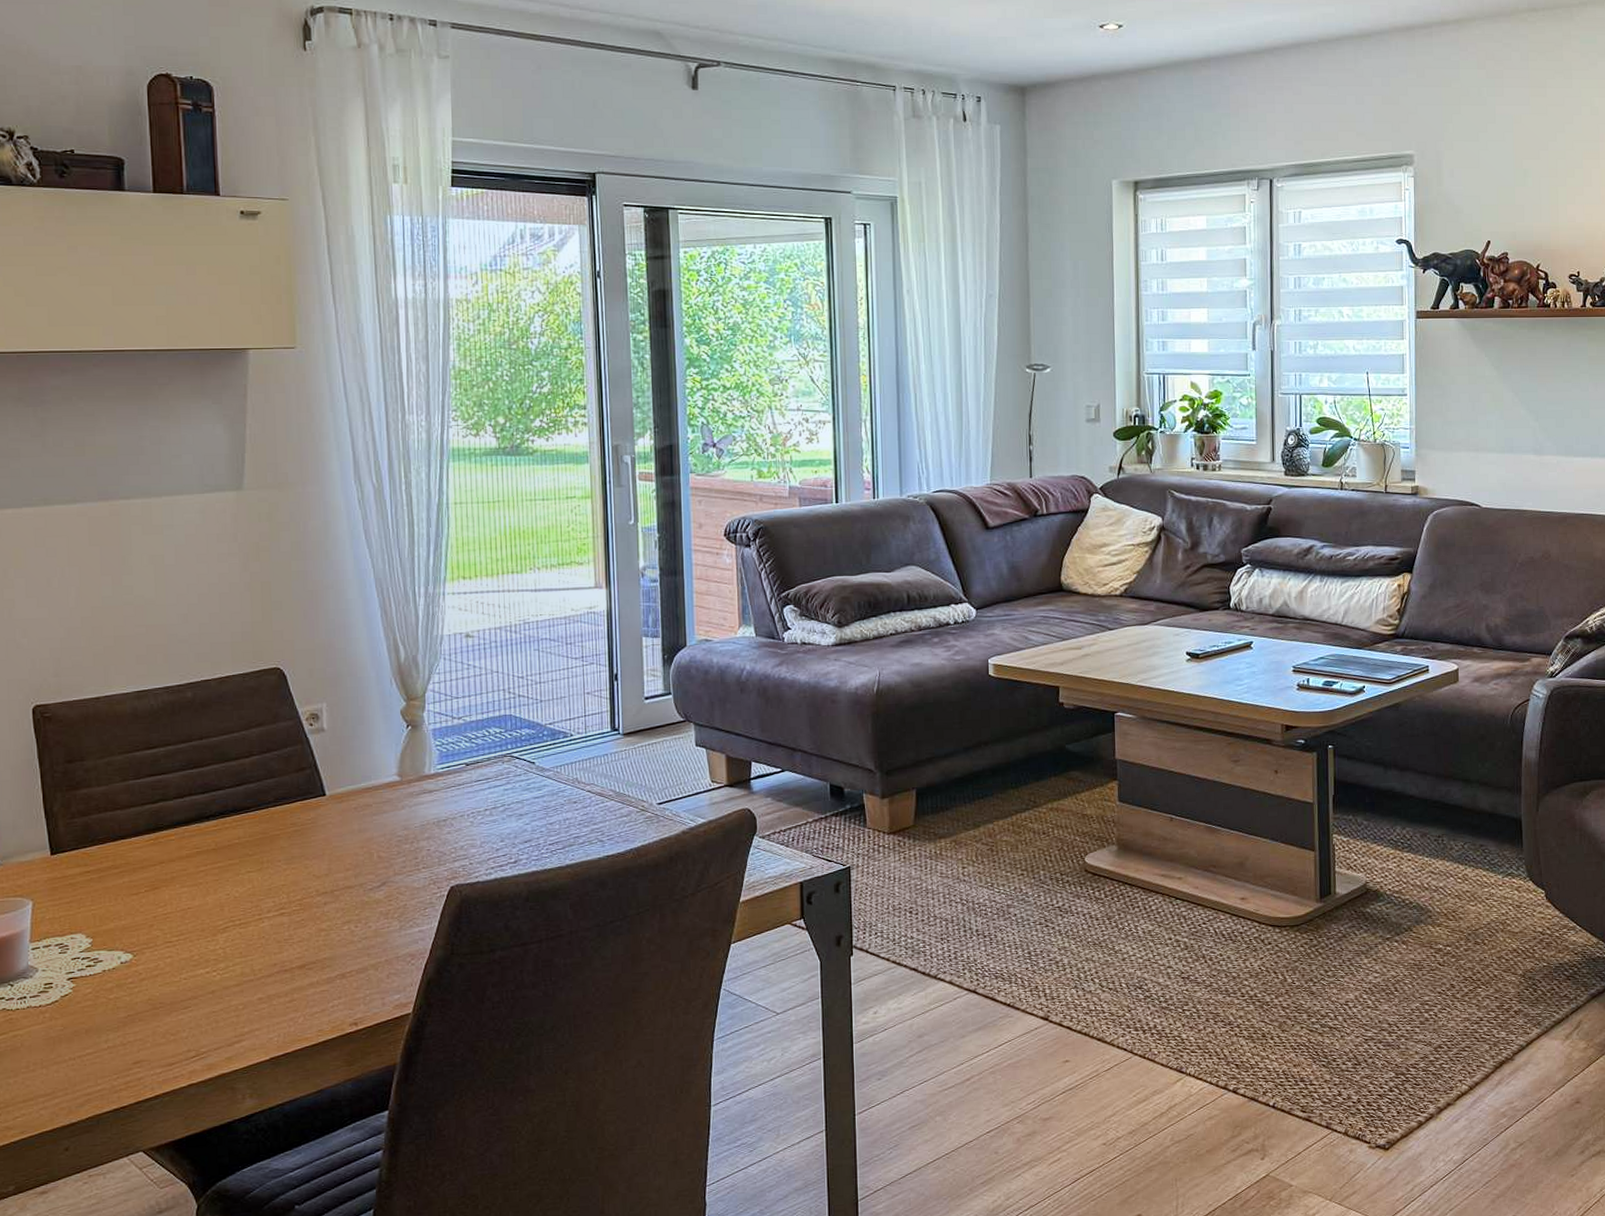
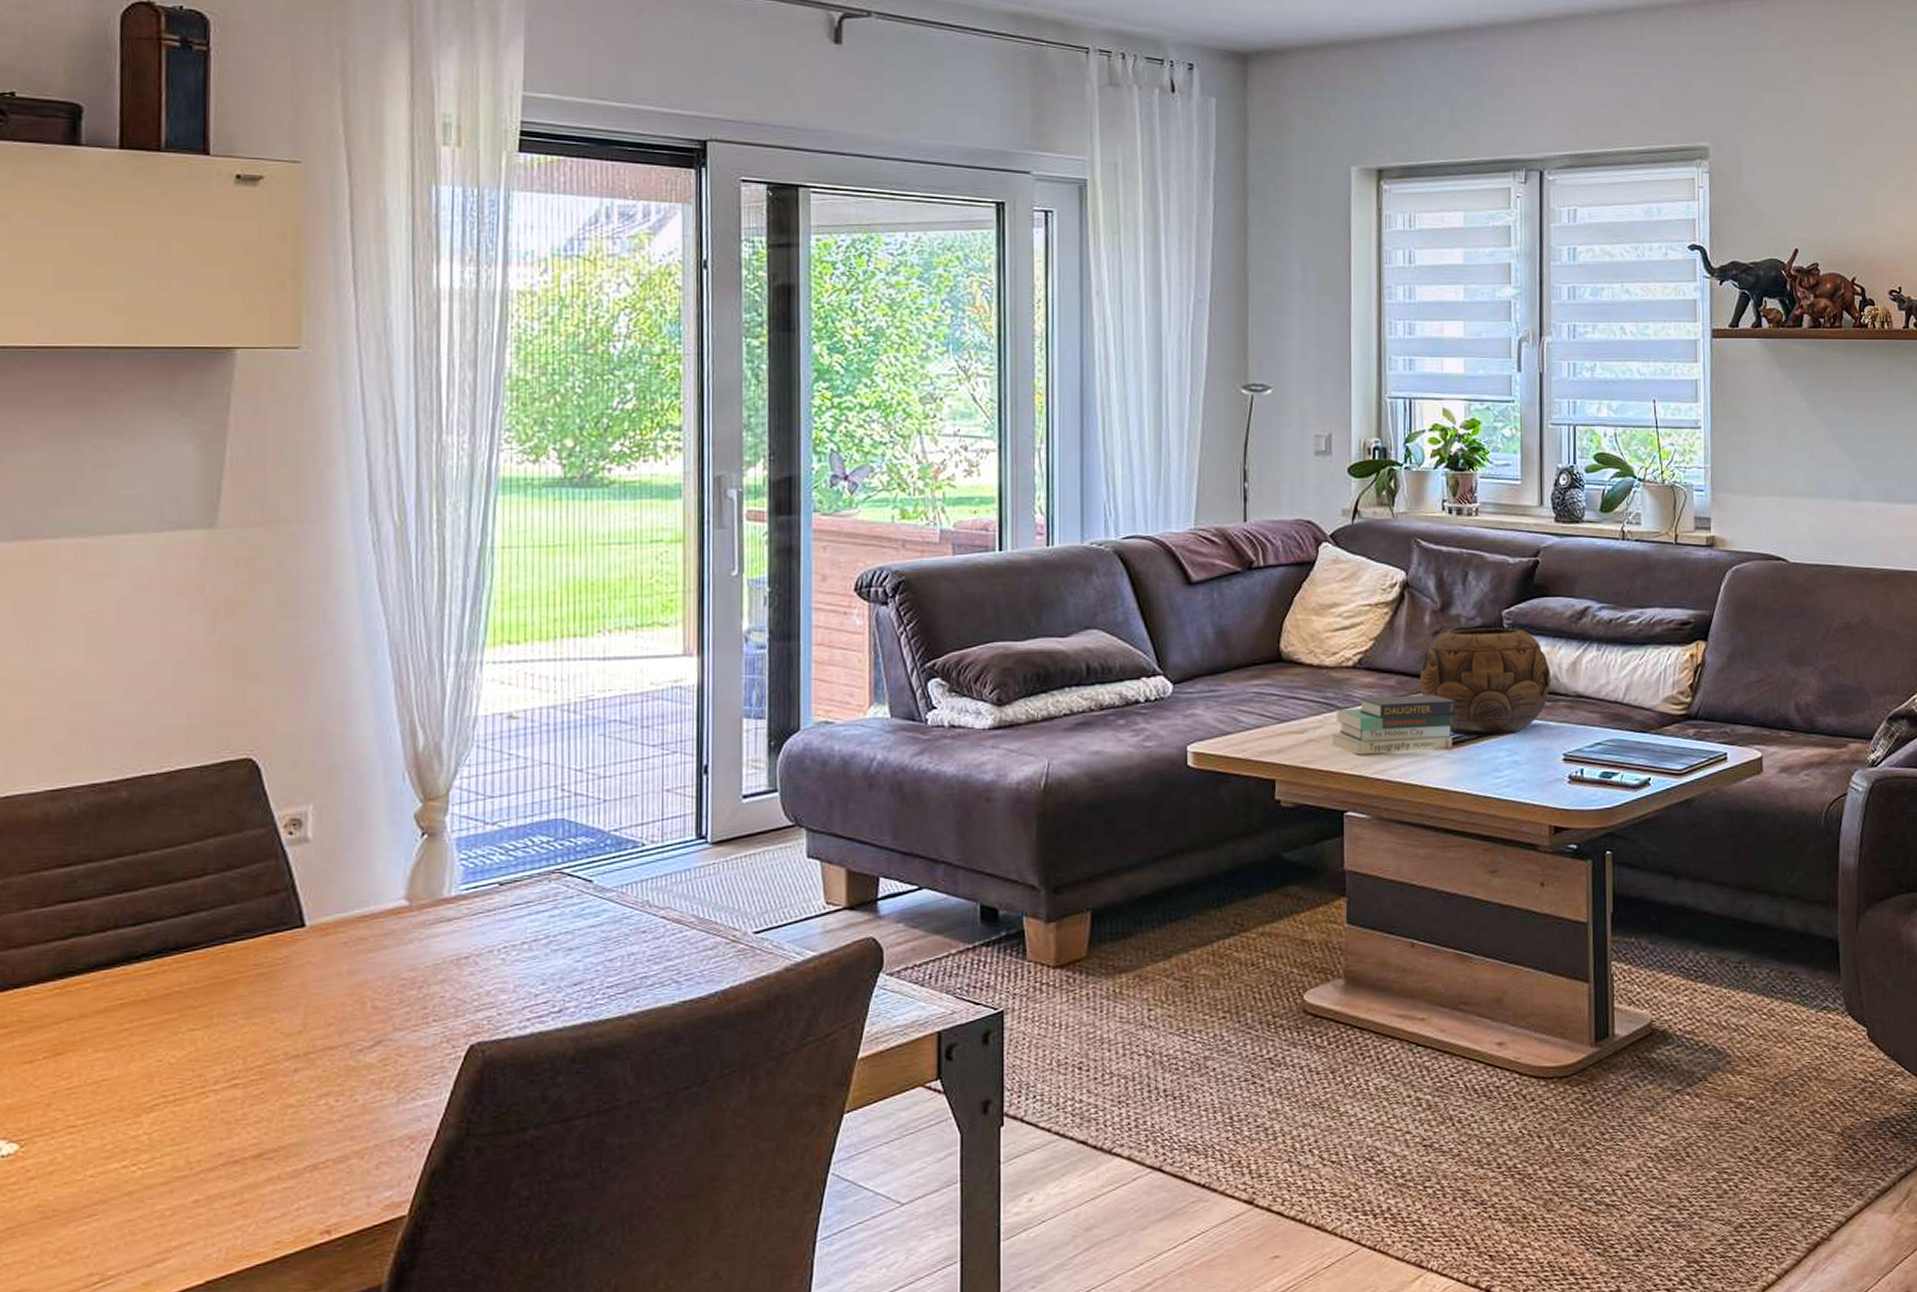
books: none [1103,617,1206,667] -> present [1331,694,1458,755]
decorative bowl: none [1174,563,1283,653] -> present [1419,627,1552,738]

